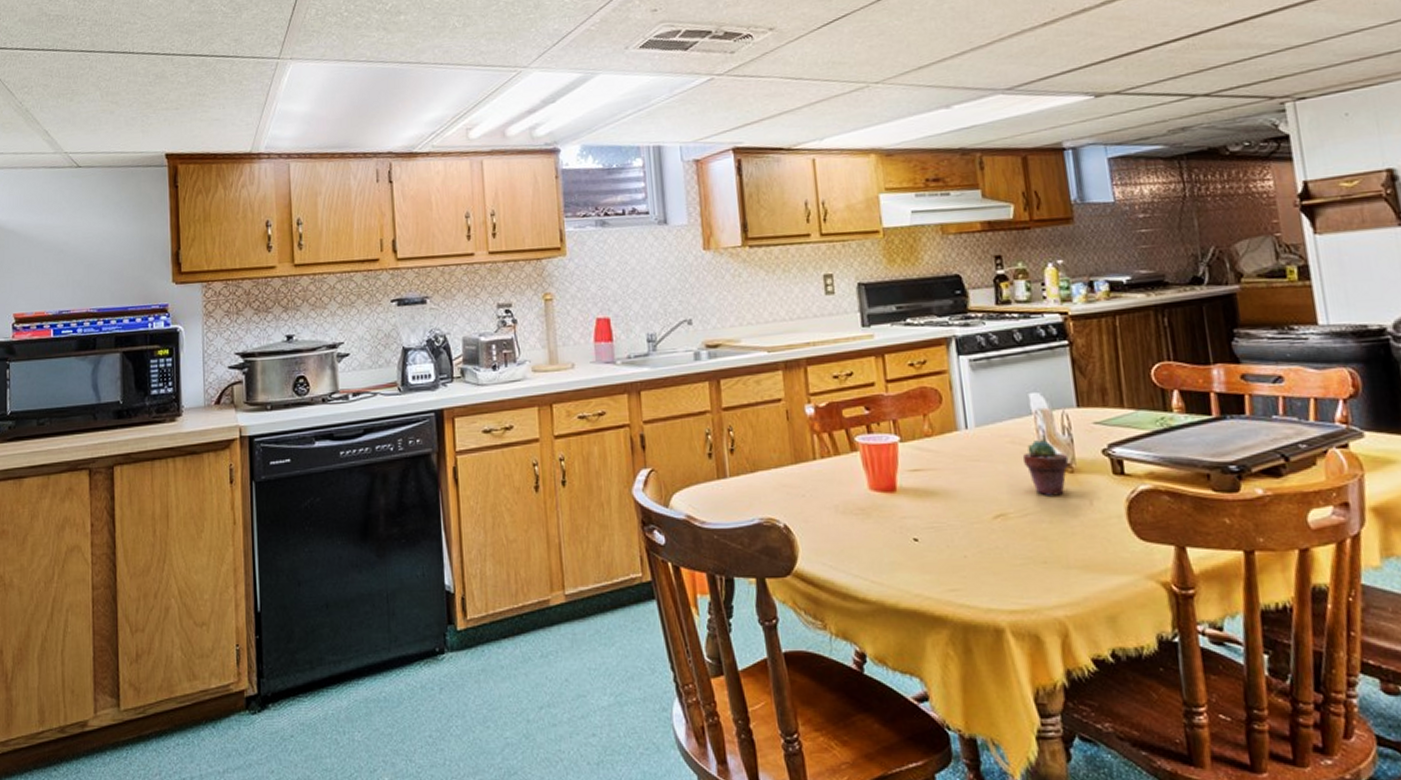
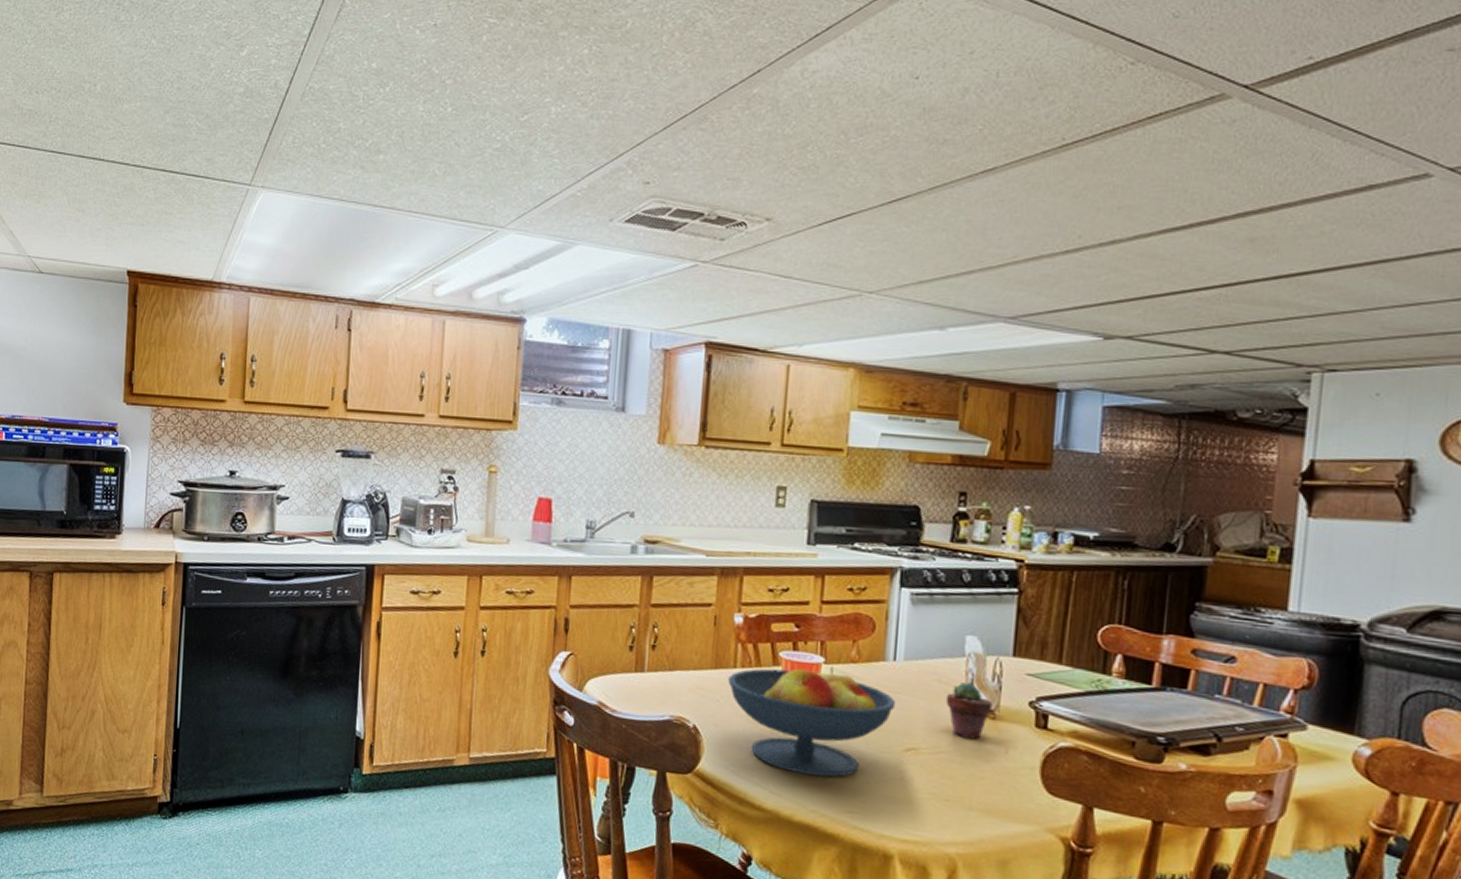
fruit bowl: none [810,444,977,559] -> present [728,666,896,778]

